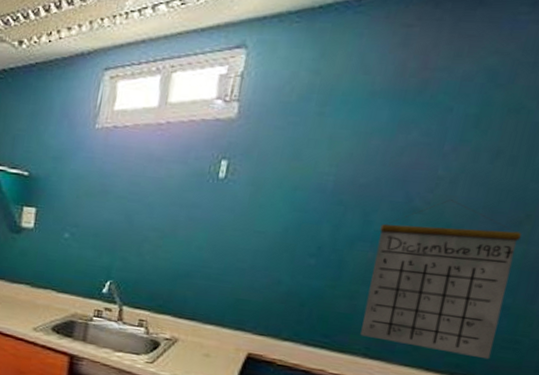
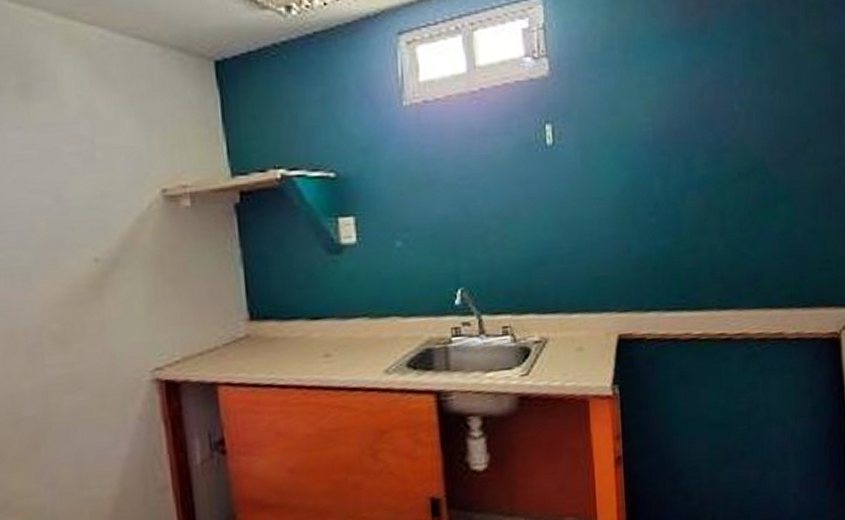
calendar: present [360,199,522,360] -> none [702,134,813,288]

